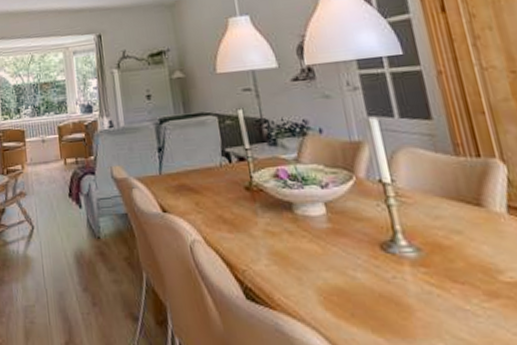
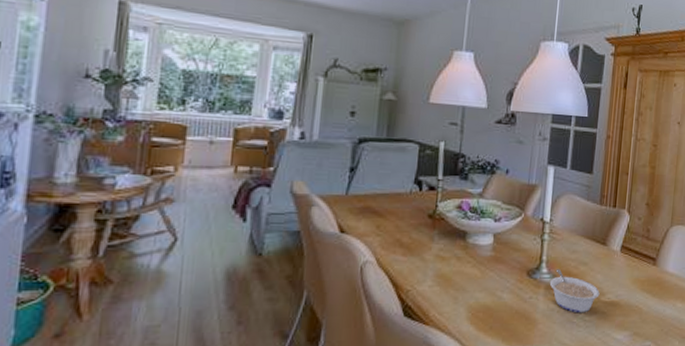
legume: none [414,240,495,298] -> present [549,269,600,313]

